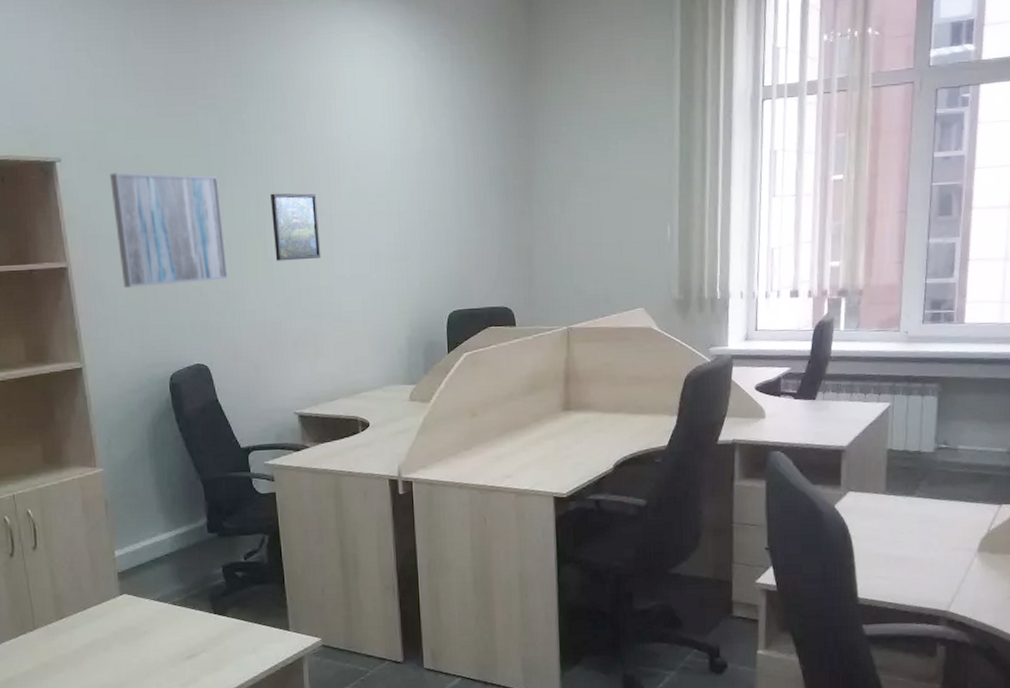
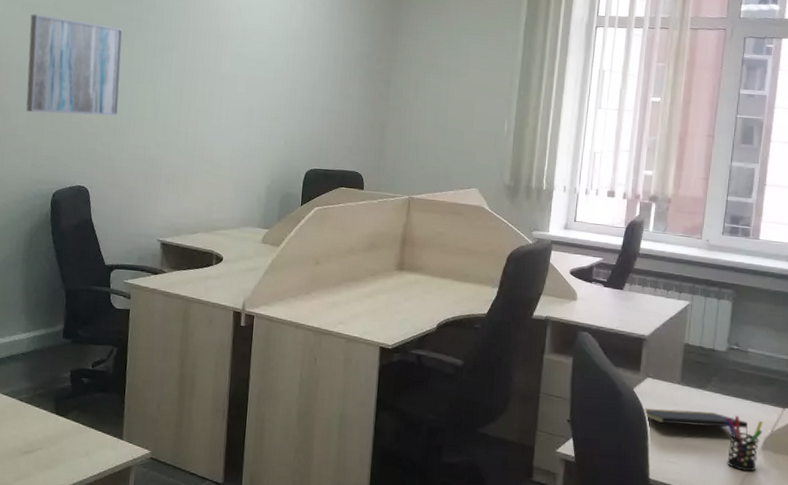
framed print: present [271,193,321,261] -> none [162,49,206,109]
notepad: none [849,519,963,541] -> present [644,408,748,438]
pen holder: none [937,520,978,577] -> present [725,416,763,472]

